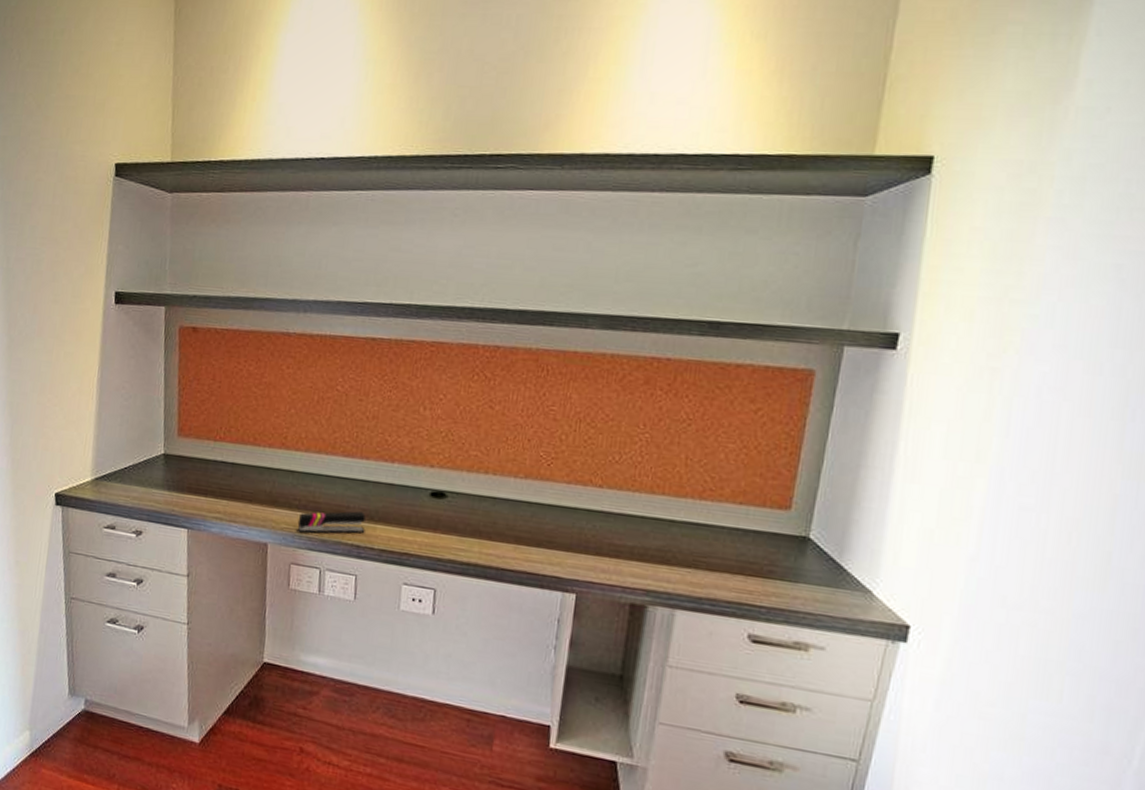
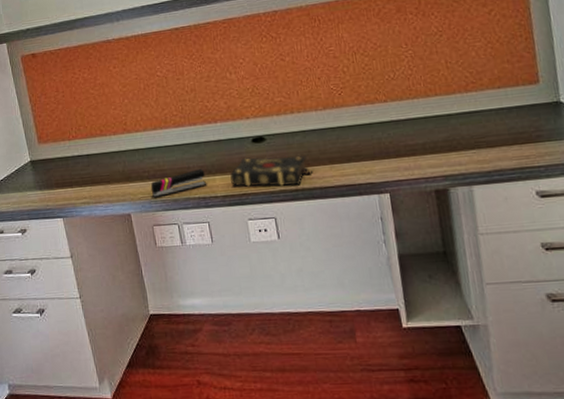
book: none [393,510,494,559] -> present [230,155,314,187]

